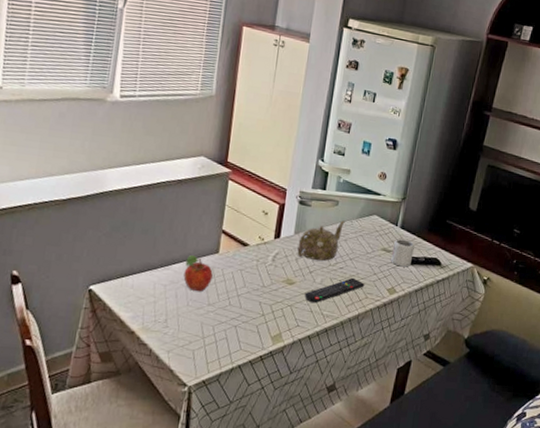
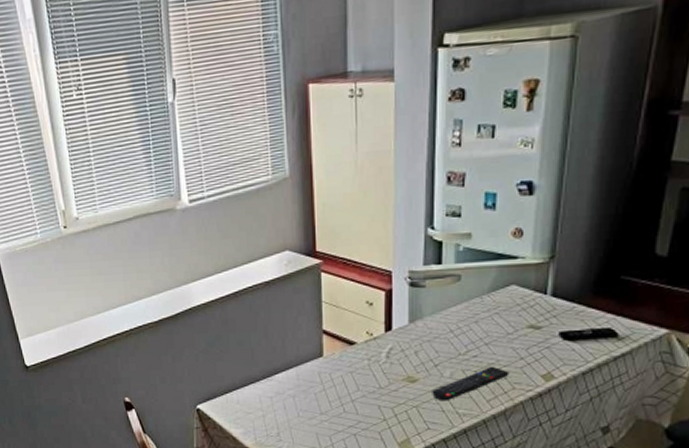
fruit: present [183,255,213,292] -> none [288,362,320,401]
teapot: present [297,220,345,261] -> none [415,298,473,350]
cup: present [391,239,415,267] -> none [542,310,575,346]

